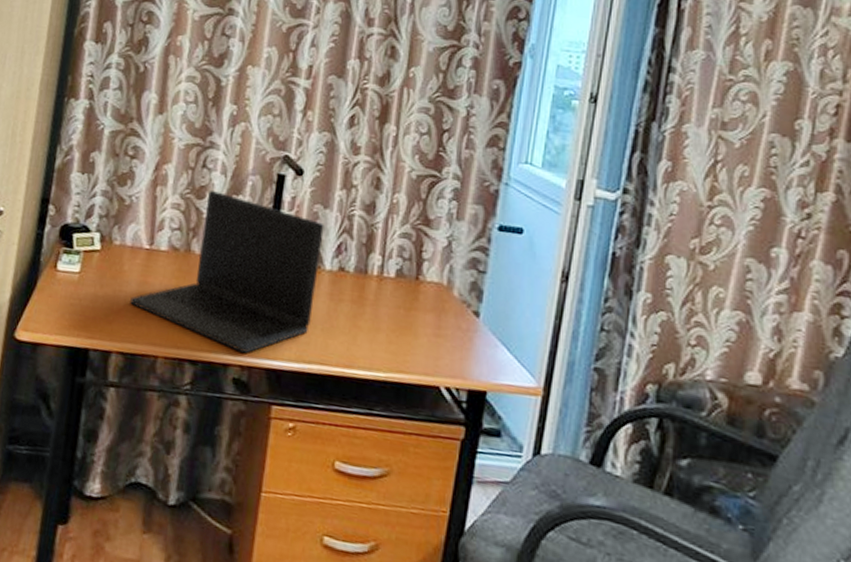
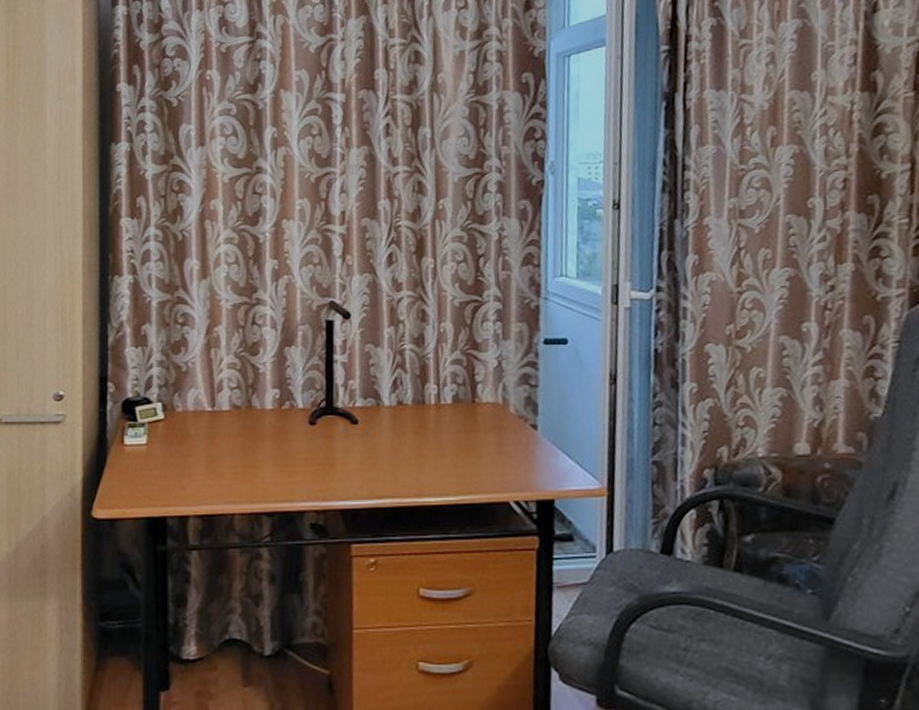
laptop: present [130,191,324,353] -> none [200,346,378,497]

